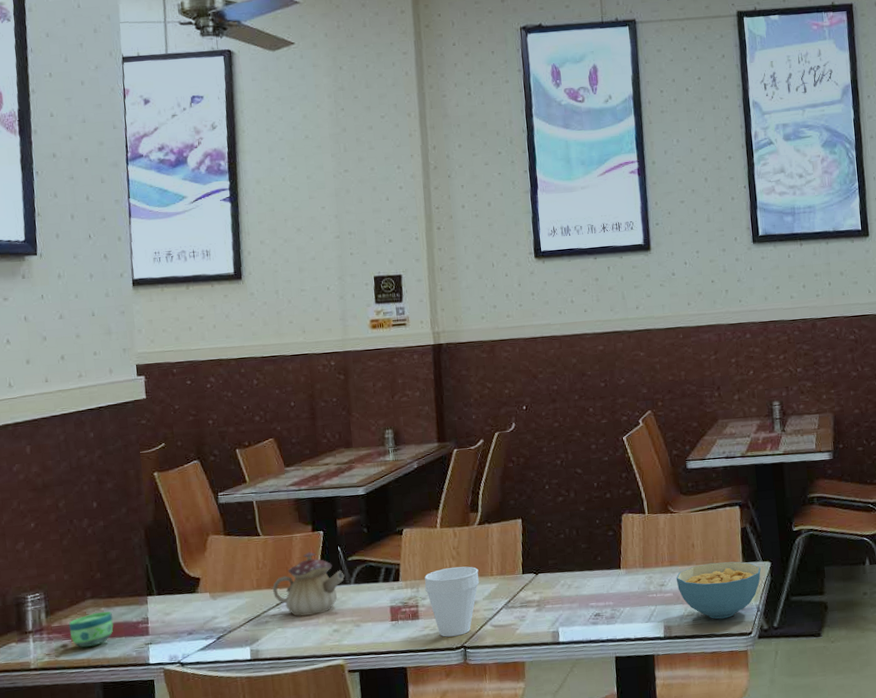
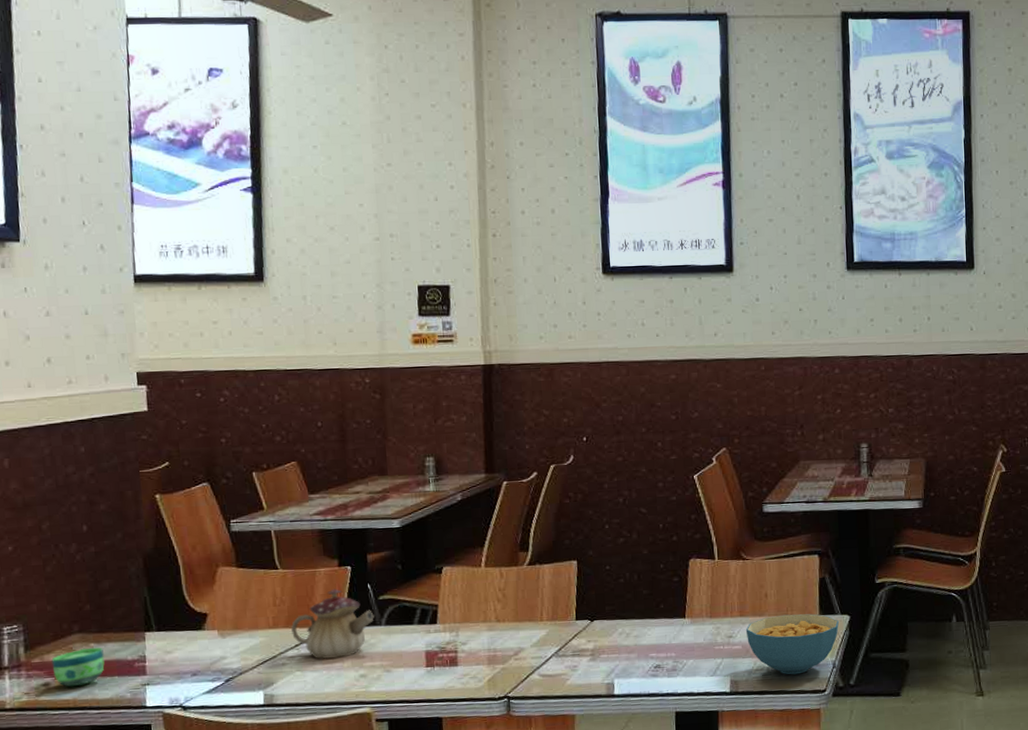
cup: present [424,566,480,637] -> none [465,610,528,686]

